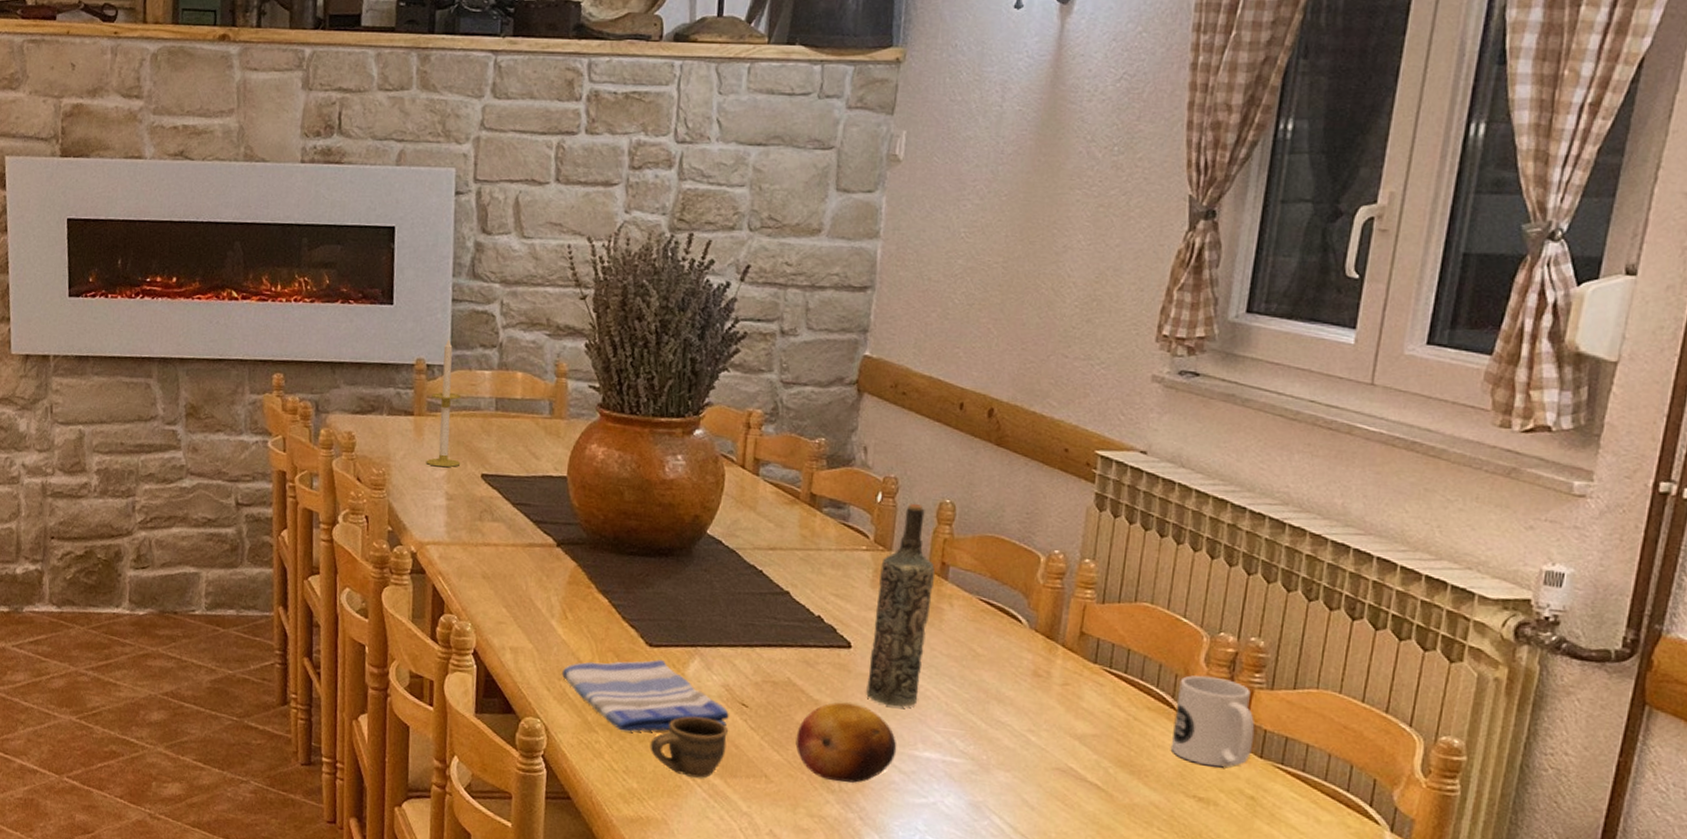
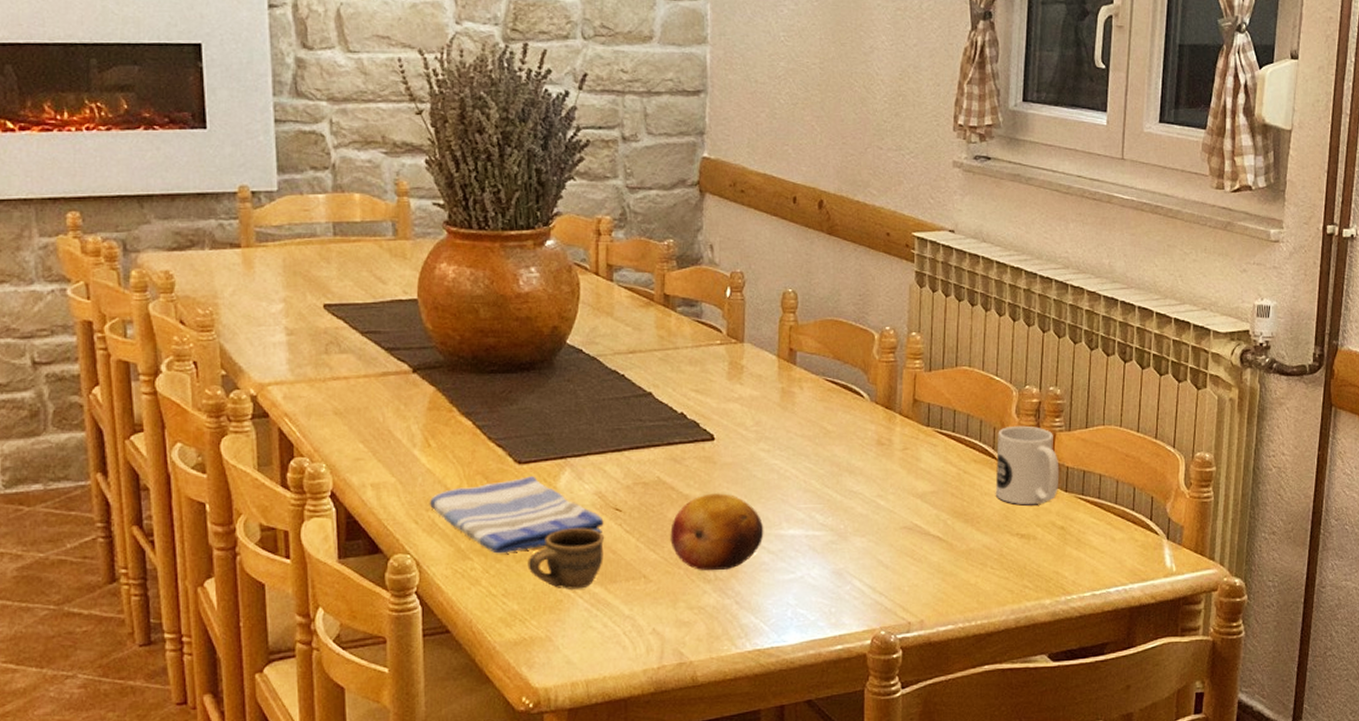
candle: present [426,338,462,468] -> none [259,161,300,301]
bottle: present [866,503,935,707] -> none [732,295,785,491]

